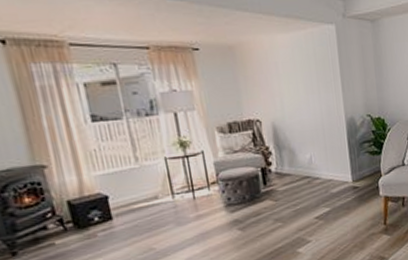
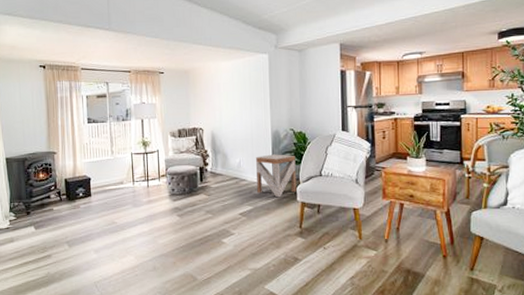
side table: none [330,144,379,194] -> present [256,154,297,198]

